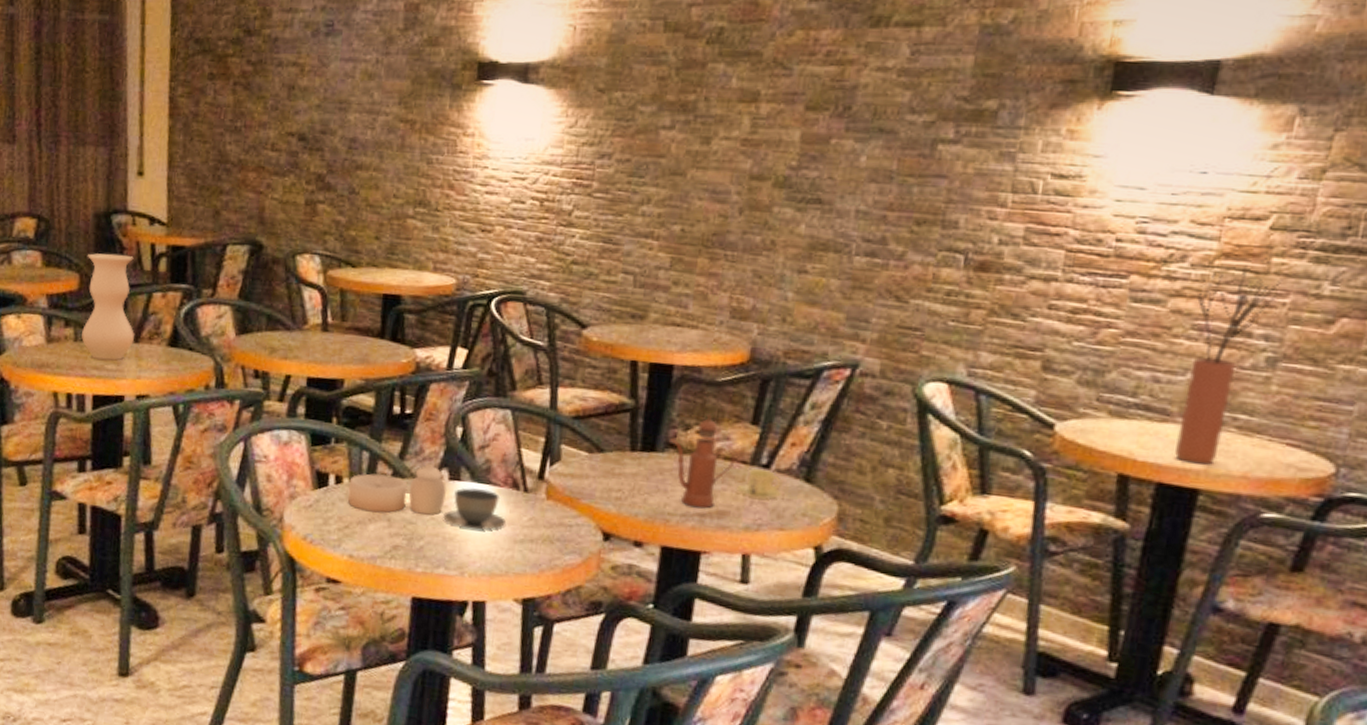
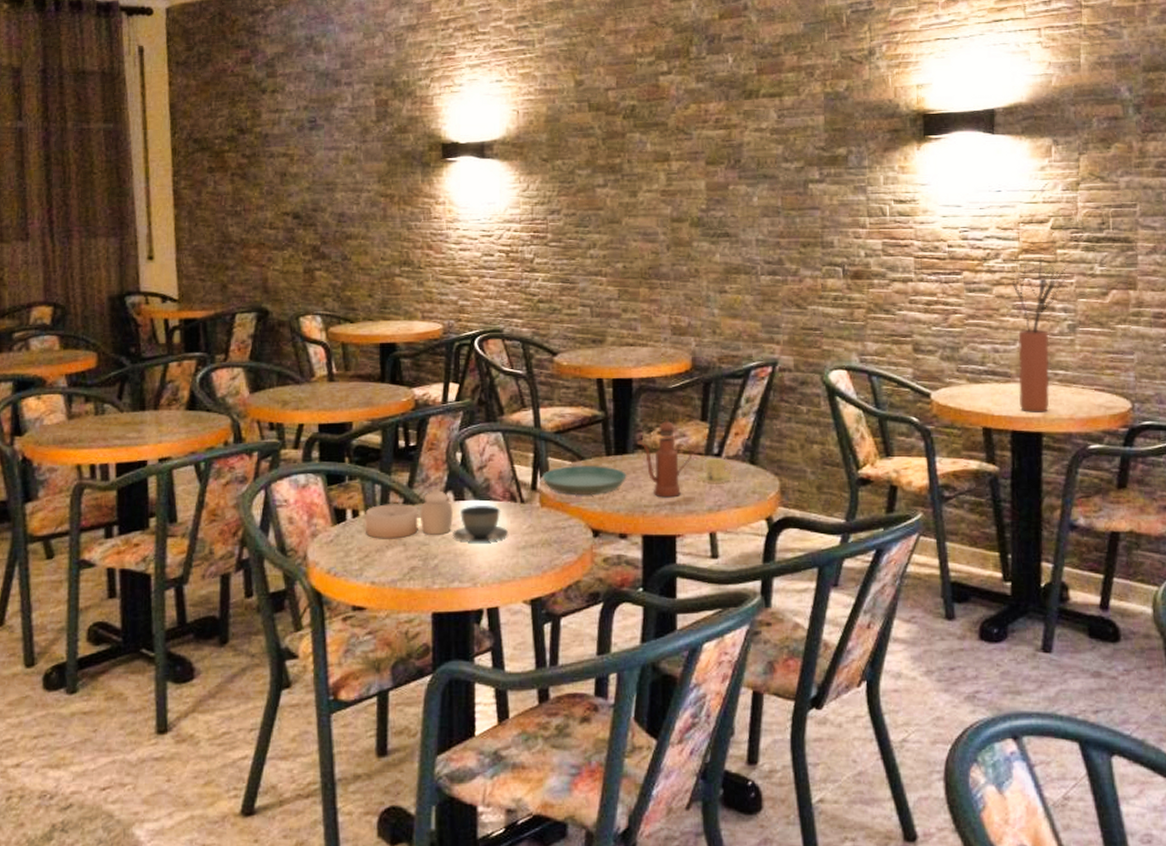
vase: present [81,253,134,362] -> none [102,331,153,430]
saucer: none [552,456,652,494] -> present [542,465,627,495]

